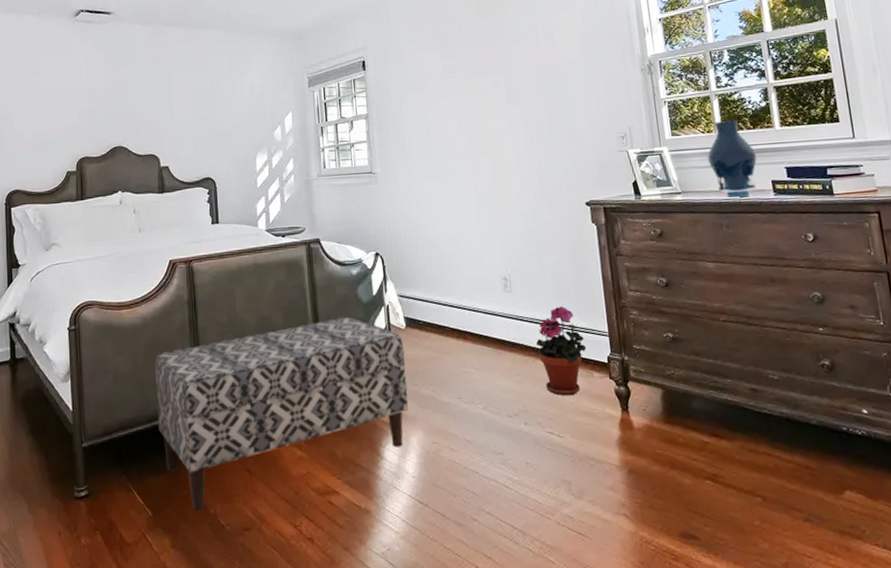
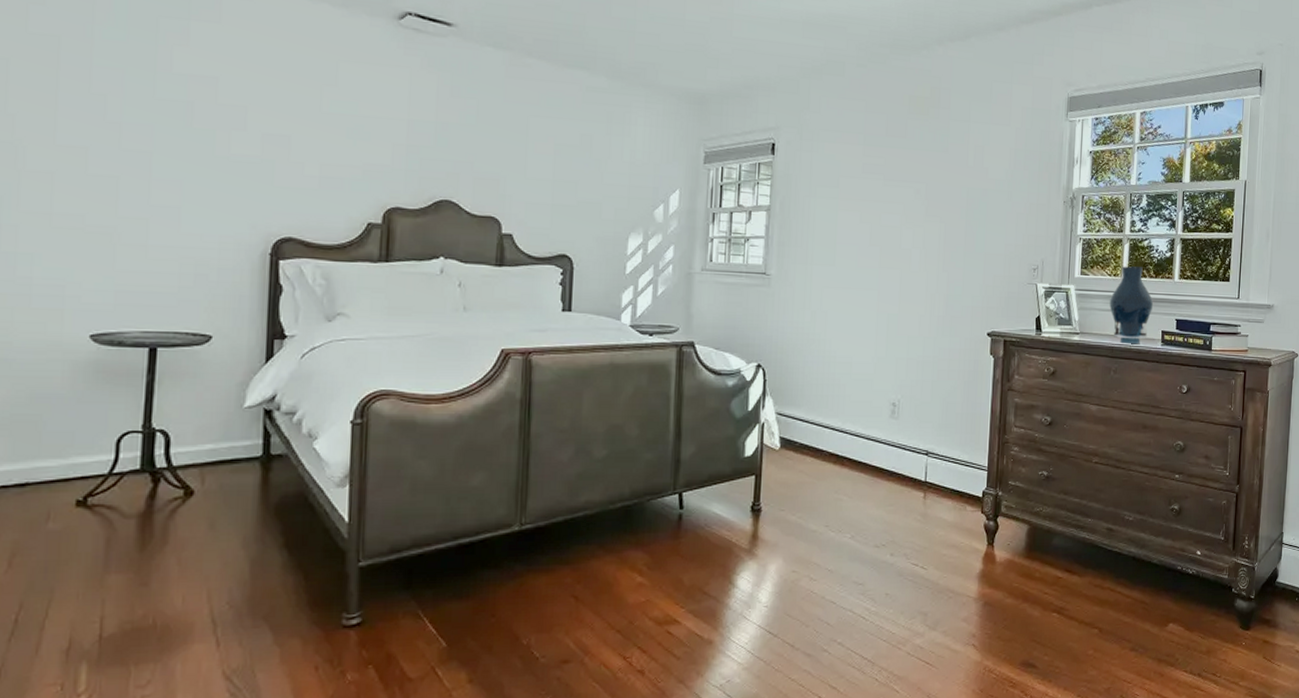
bench: present [155,316,409,510] -> none [465,432,775,640]
potted plant: present [536,305,587,396] -> none [915,437,964,528]

